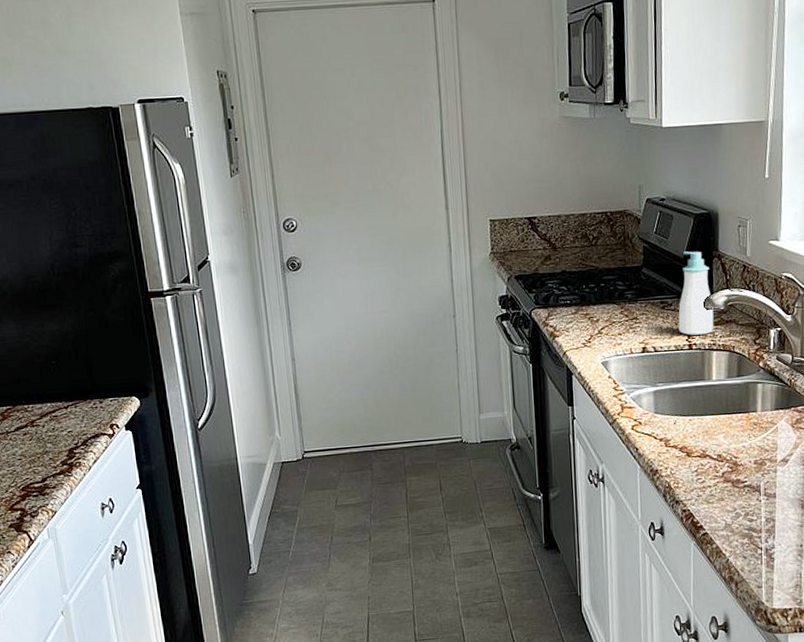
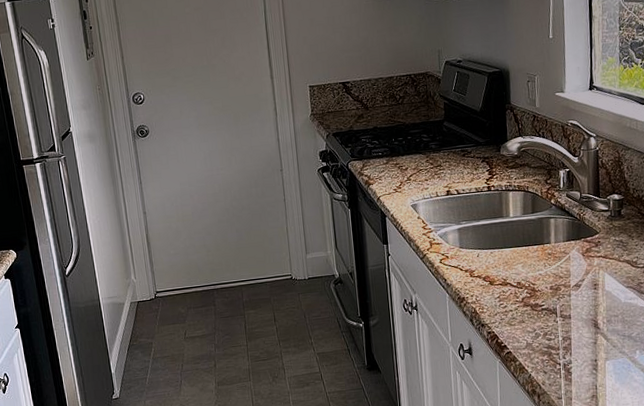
soap bottle: present [678,251,714,335] -> none [477,105,509,179]

